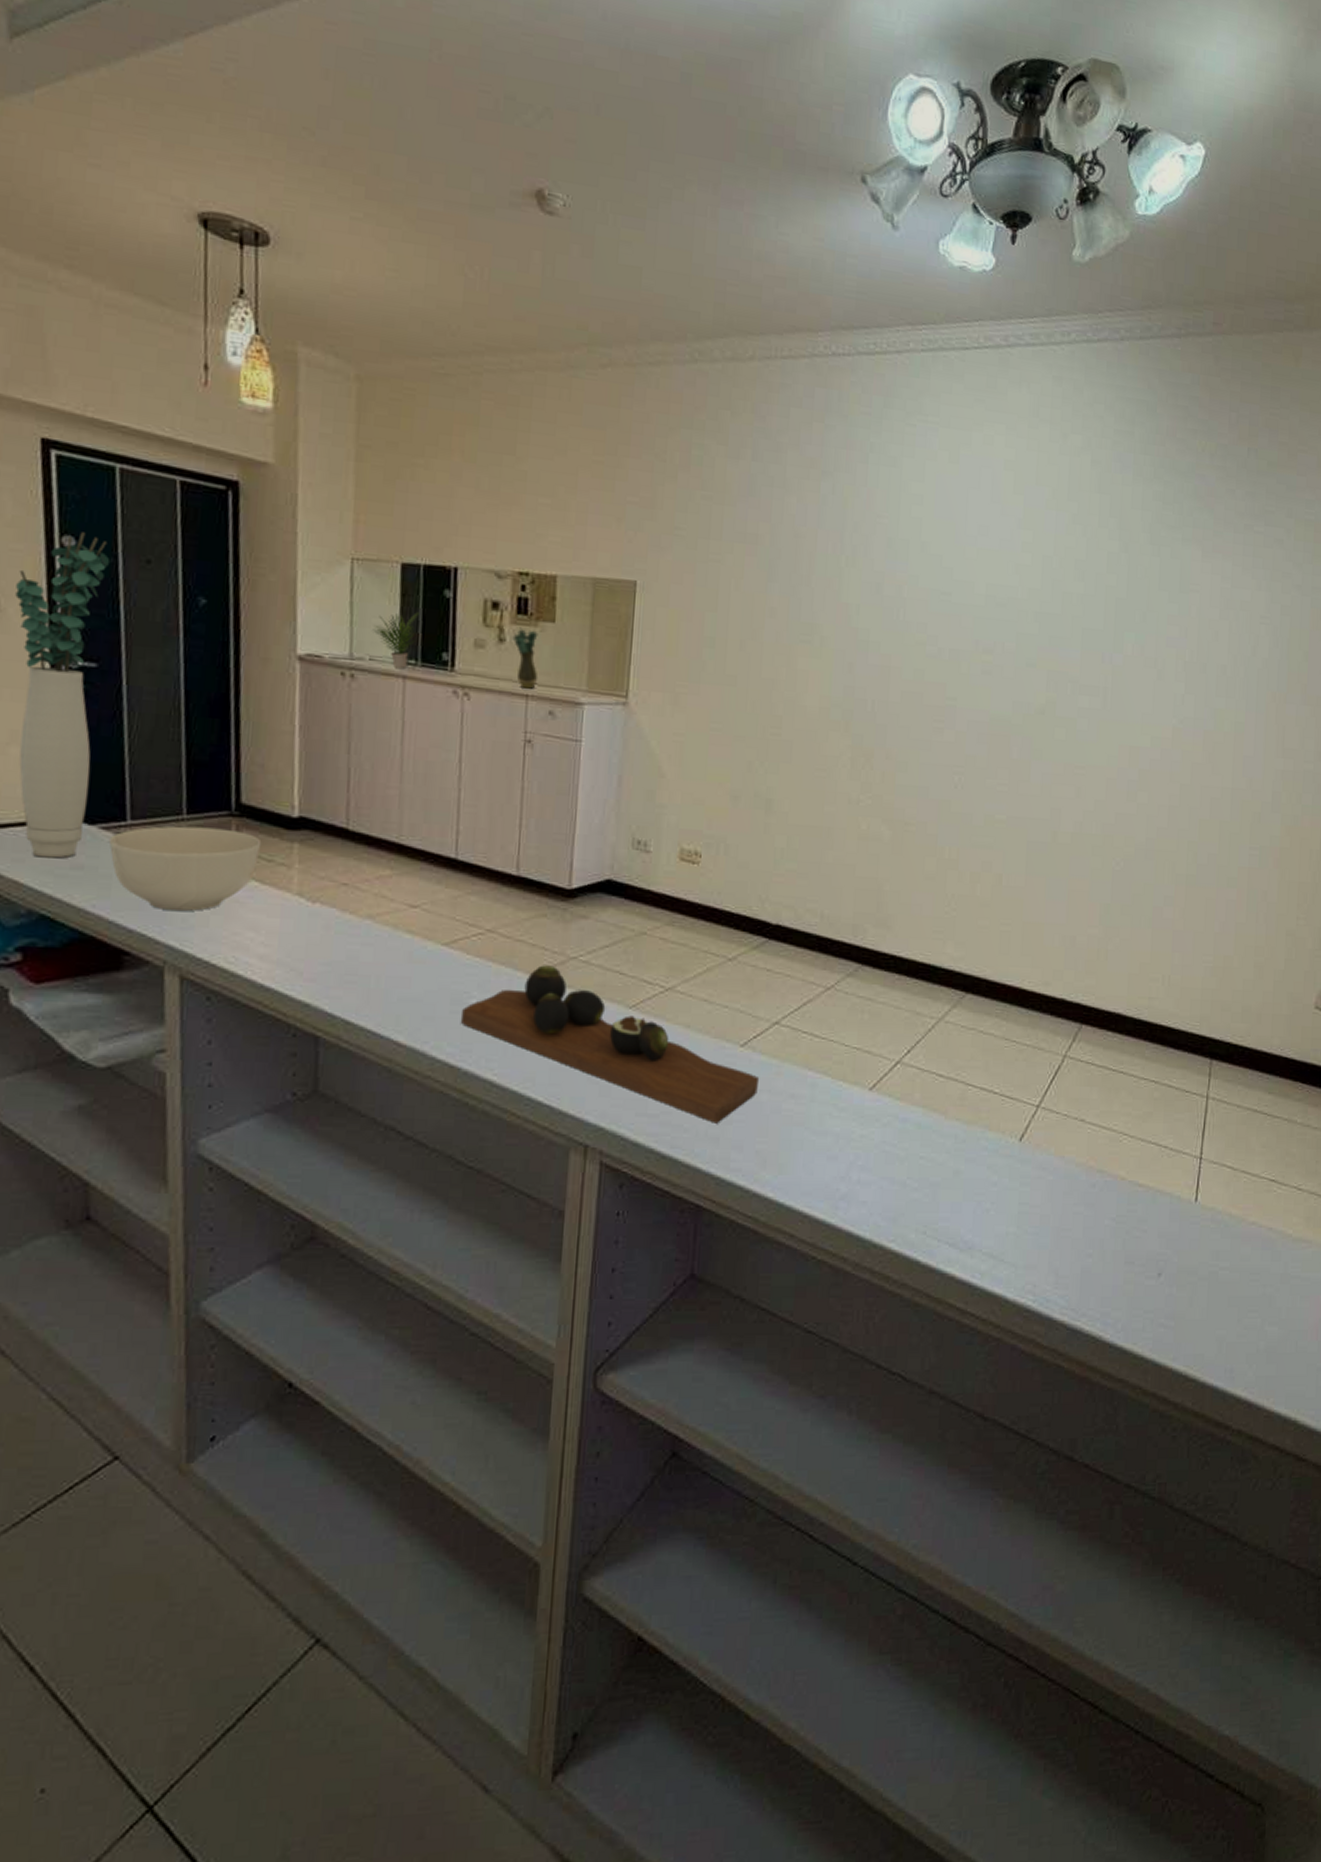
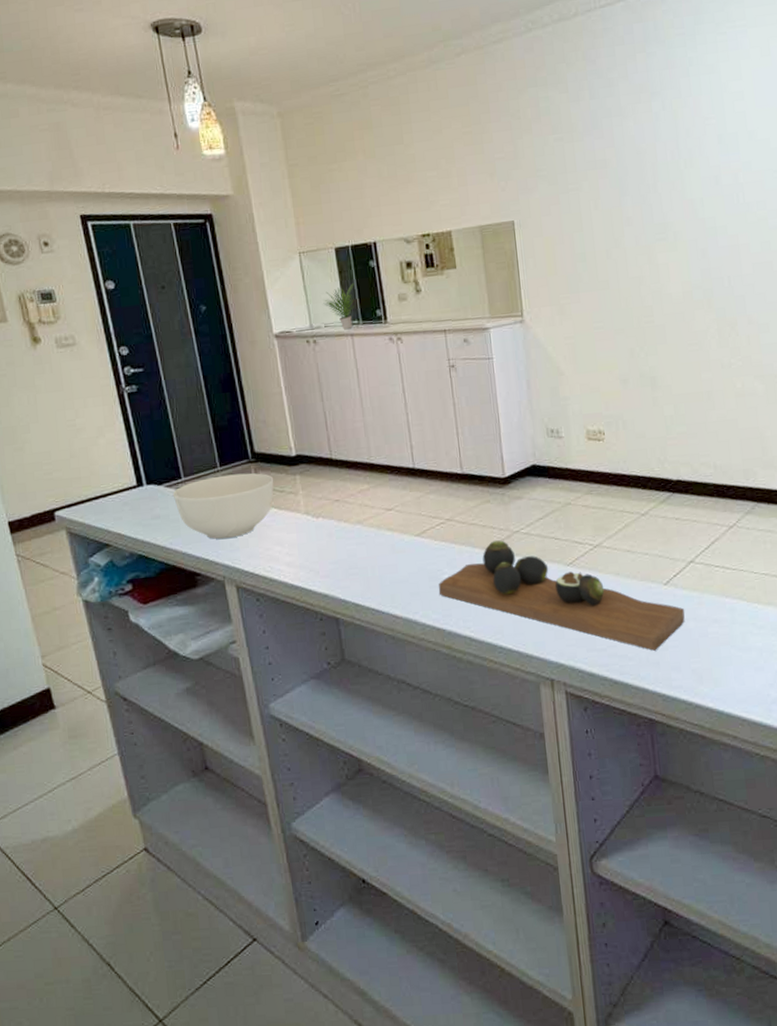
vase: present [15,532,111,859] -> none [83,276,155,514]
vase: present [512,627,539,689] -> none [426,278,451,326]

